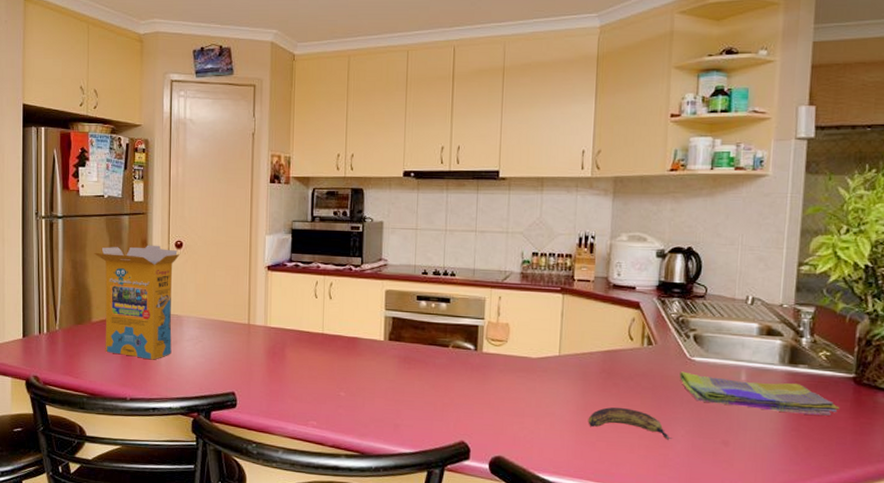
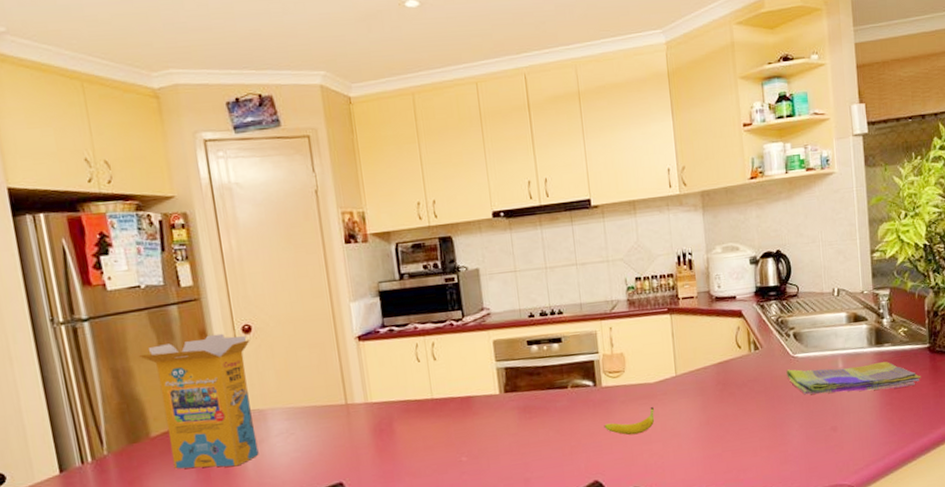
fruit: none [478,381,531,405] -> present [604,407,655,435]
banana: present [588,407,673,440] -> none [711,414,789,439]

